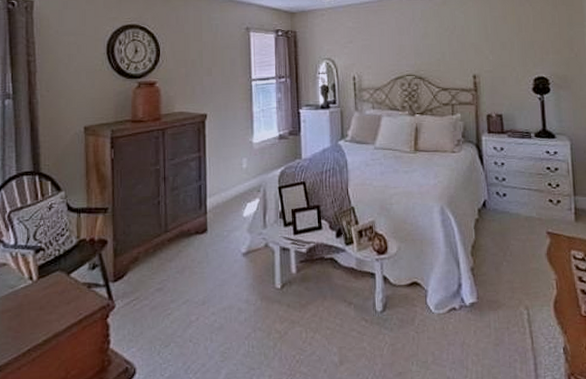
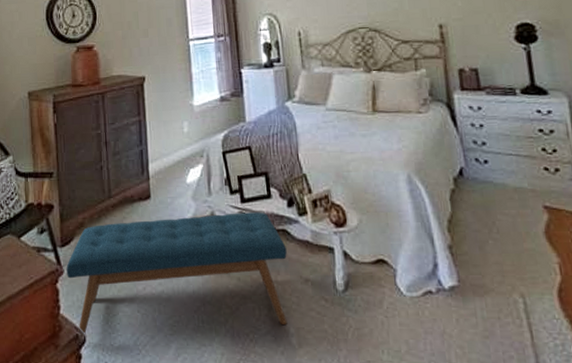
bench: none [118,243,333,367] -> present [66,212,288,335]

